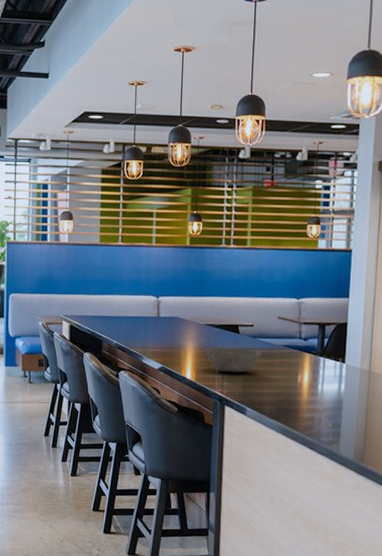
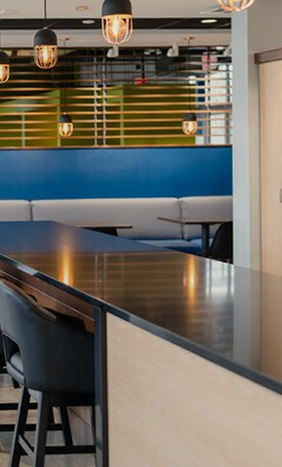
bowl: present [206,346,261,372] -> none [83,250,142,277]

